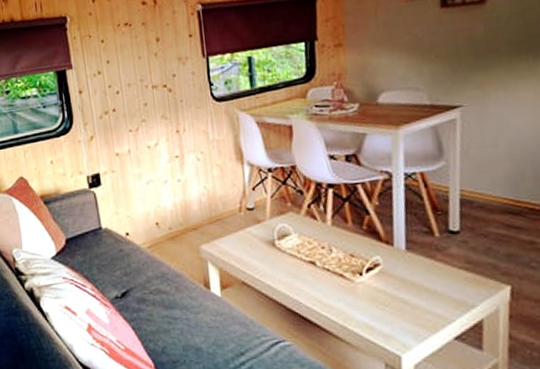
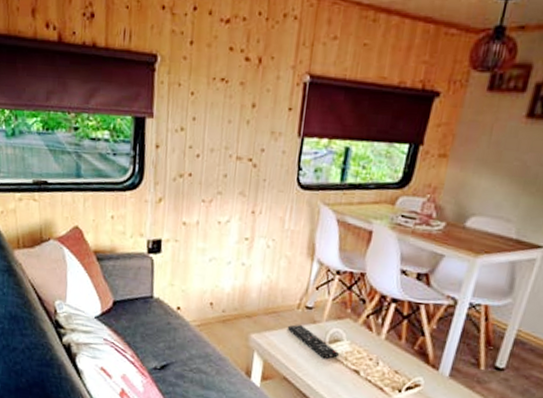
remote control: none [234,227,290,255] -> present [287,324,339,359]

